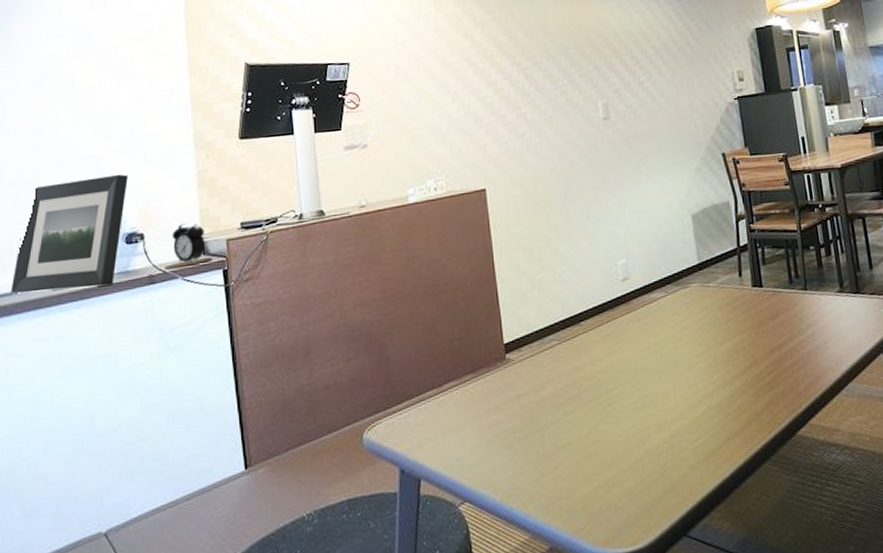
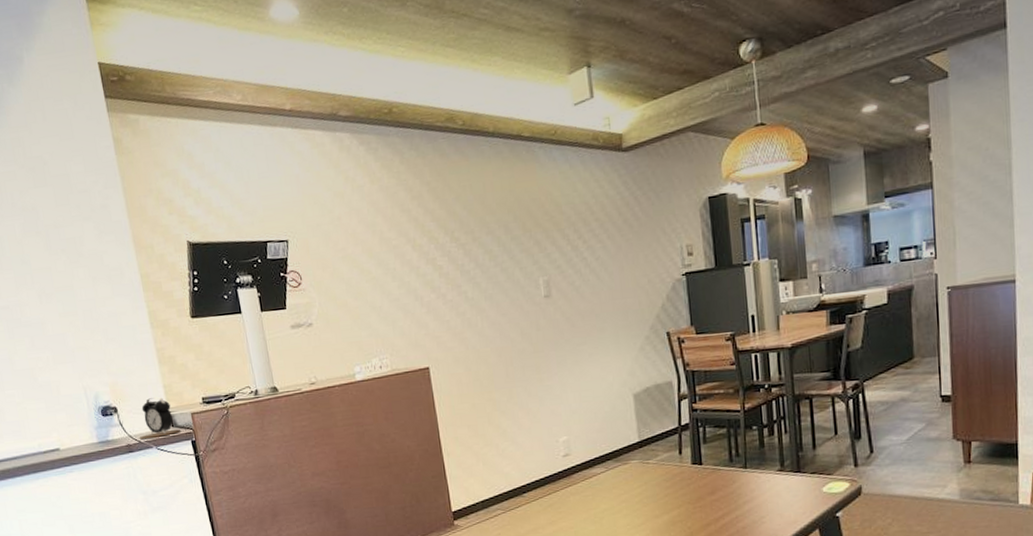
picture frame: present [11,174,128,293] -> none [9,351,98,459]

